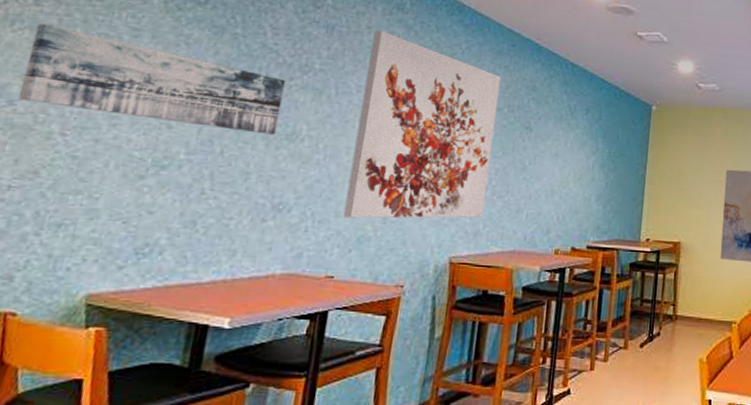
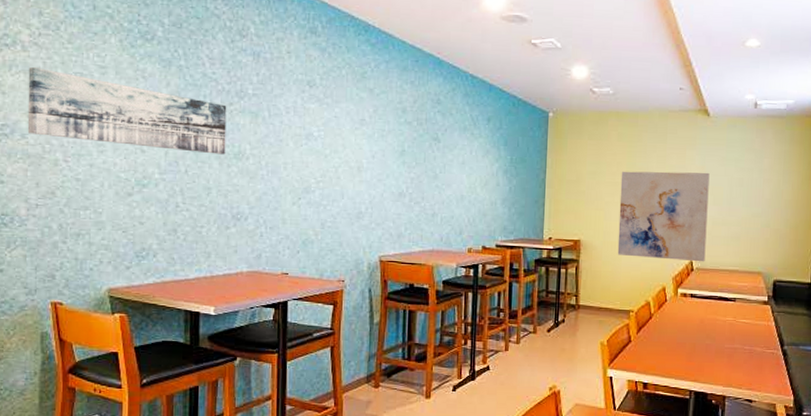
wall art: present [343,30,502,219] -> none [289,54,409,225]

